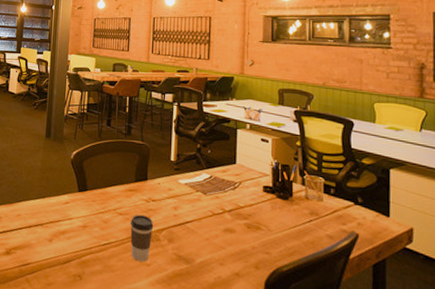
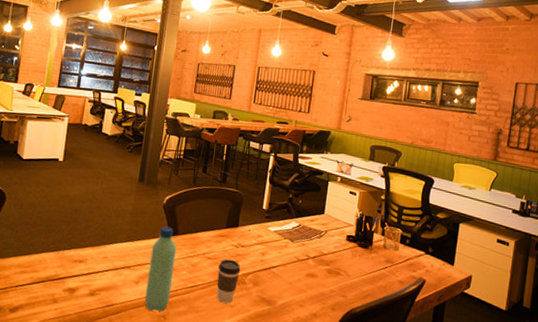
water bottle: none [59,182,87,271] -> present [144,226,177,312]

